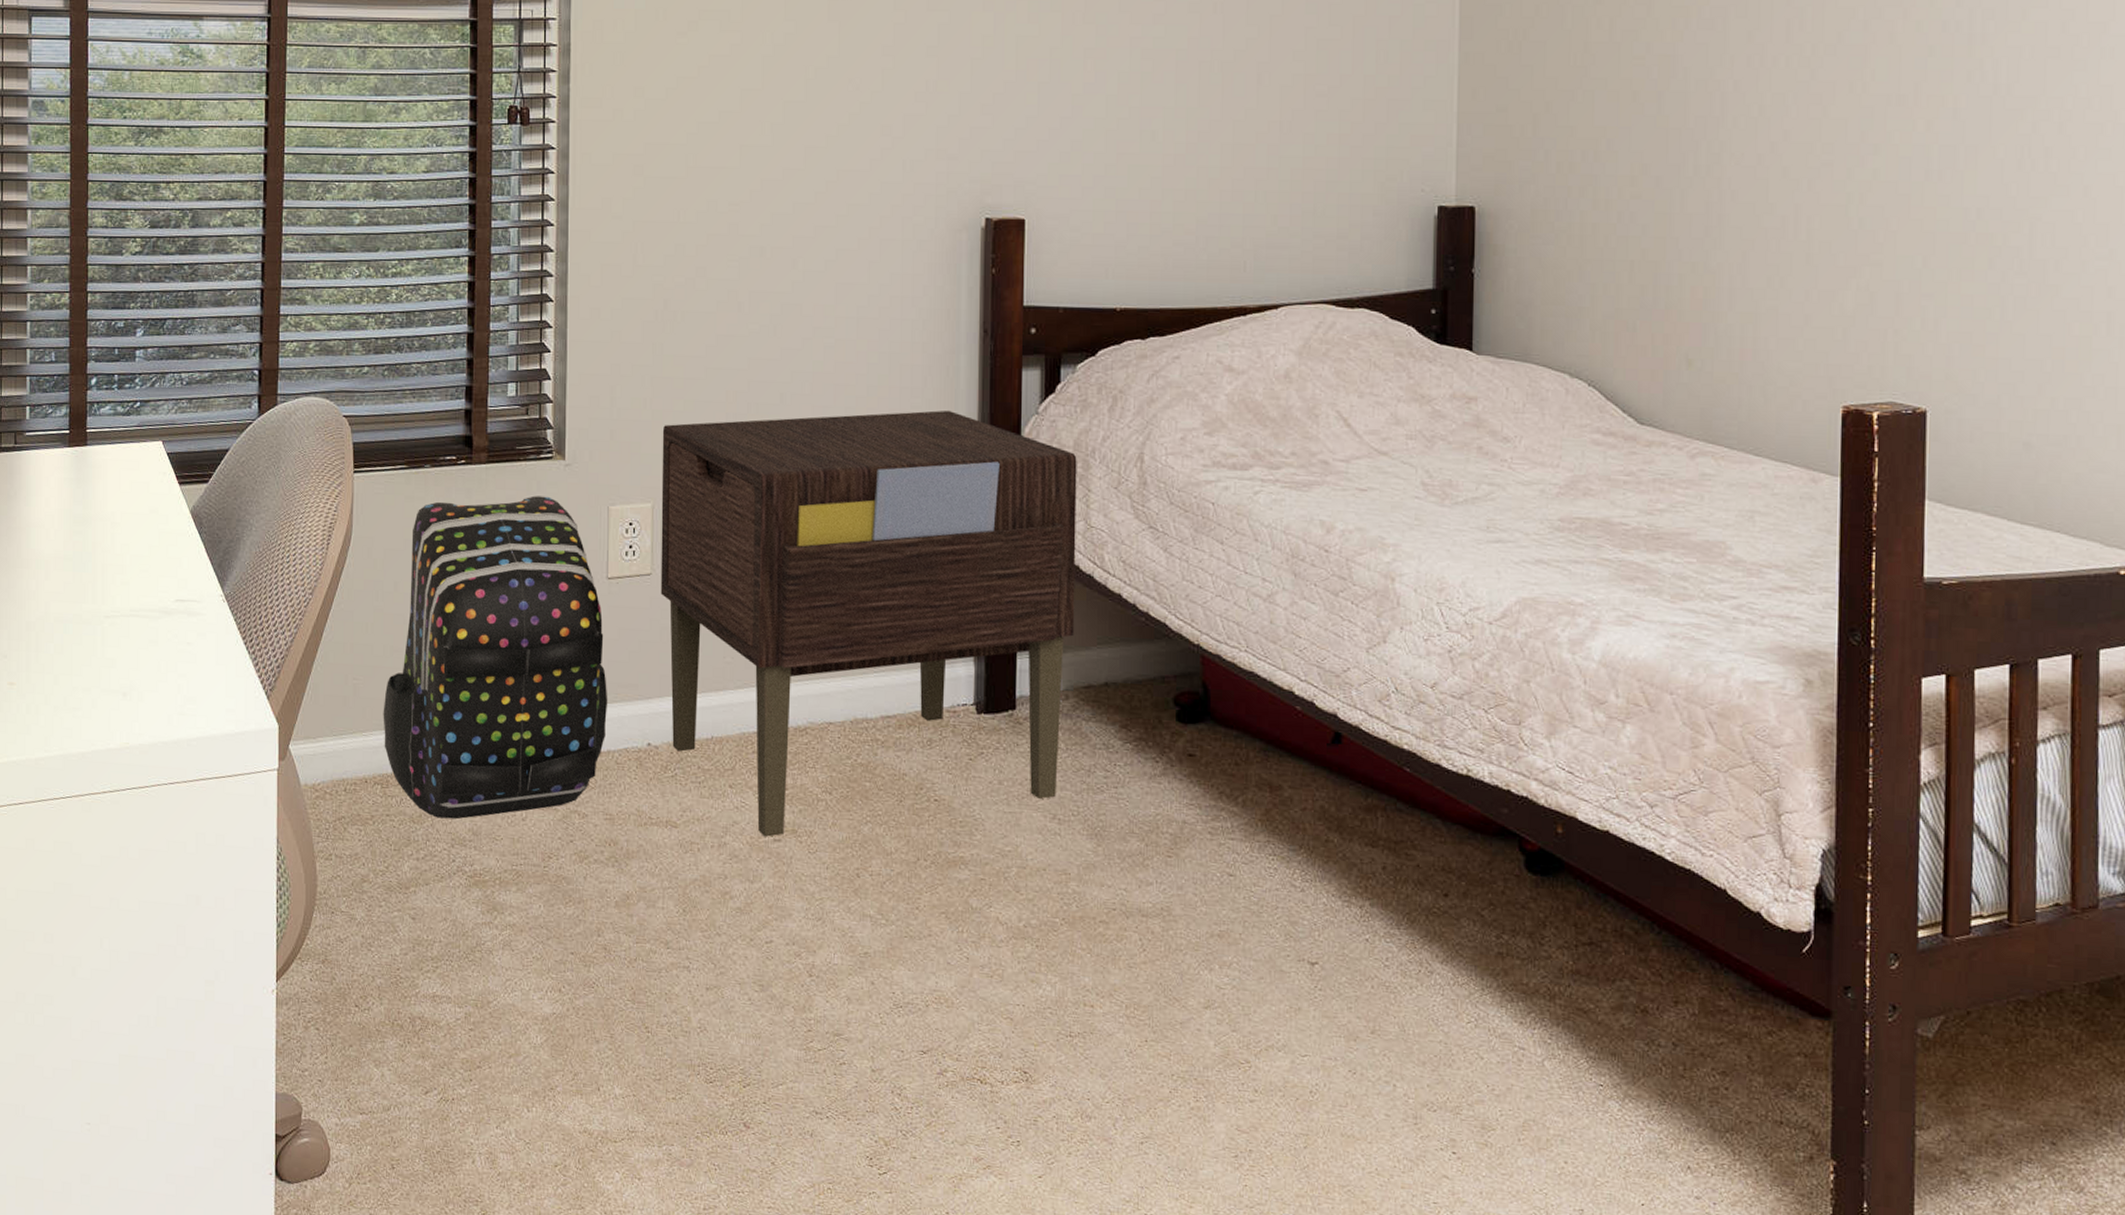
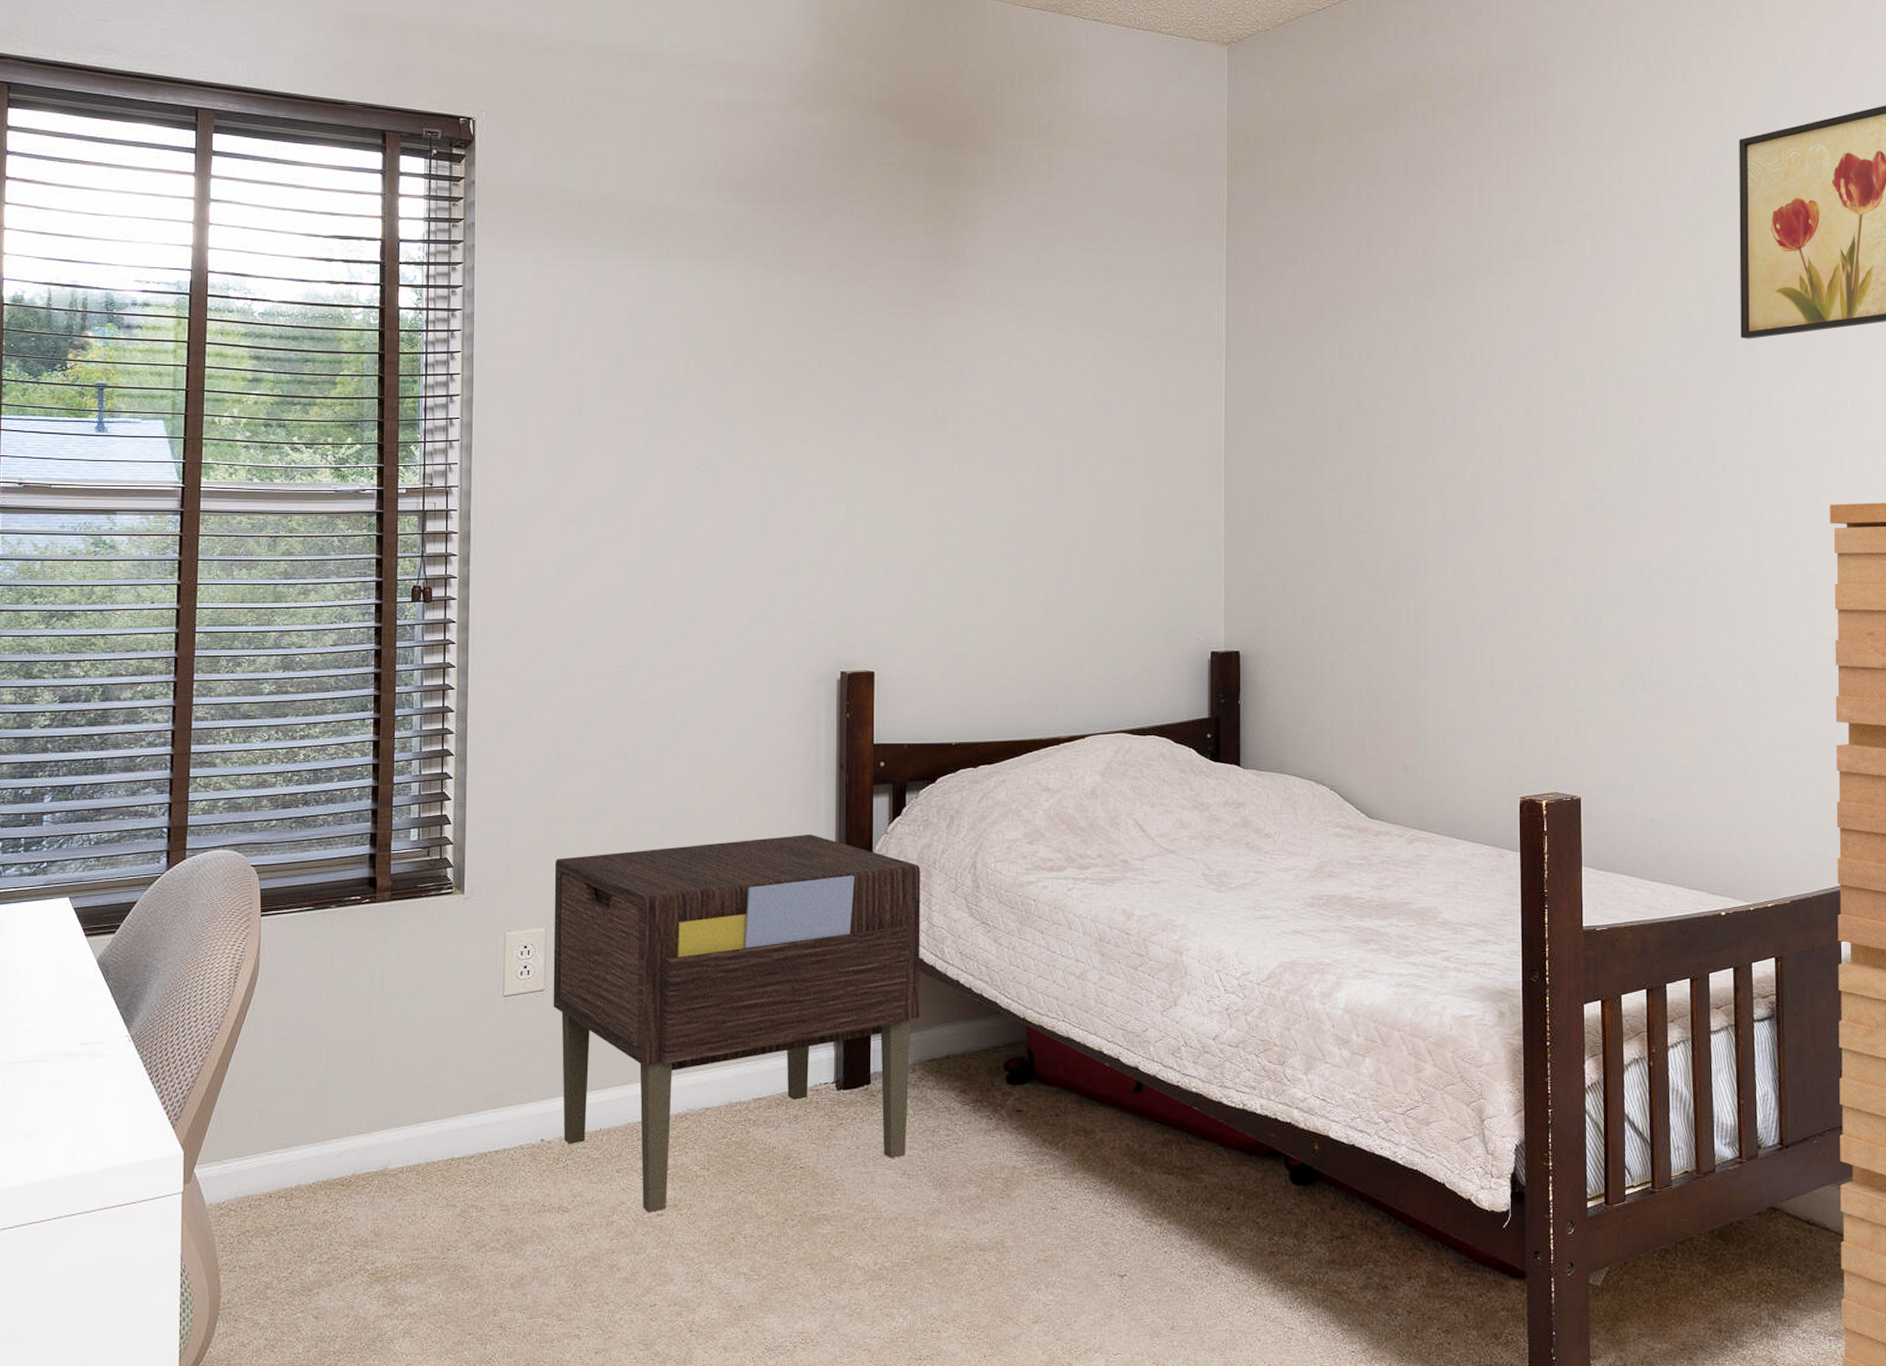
backpack: present [383,495,608,820] -> none [287,927,504,1223]

